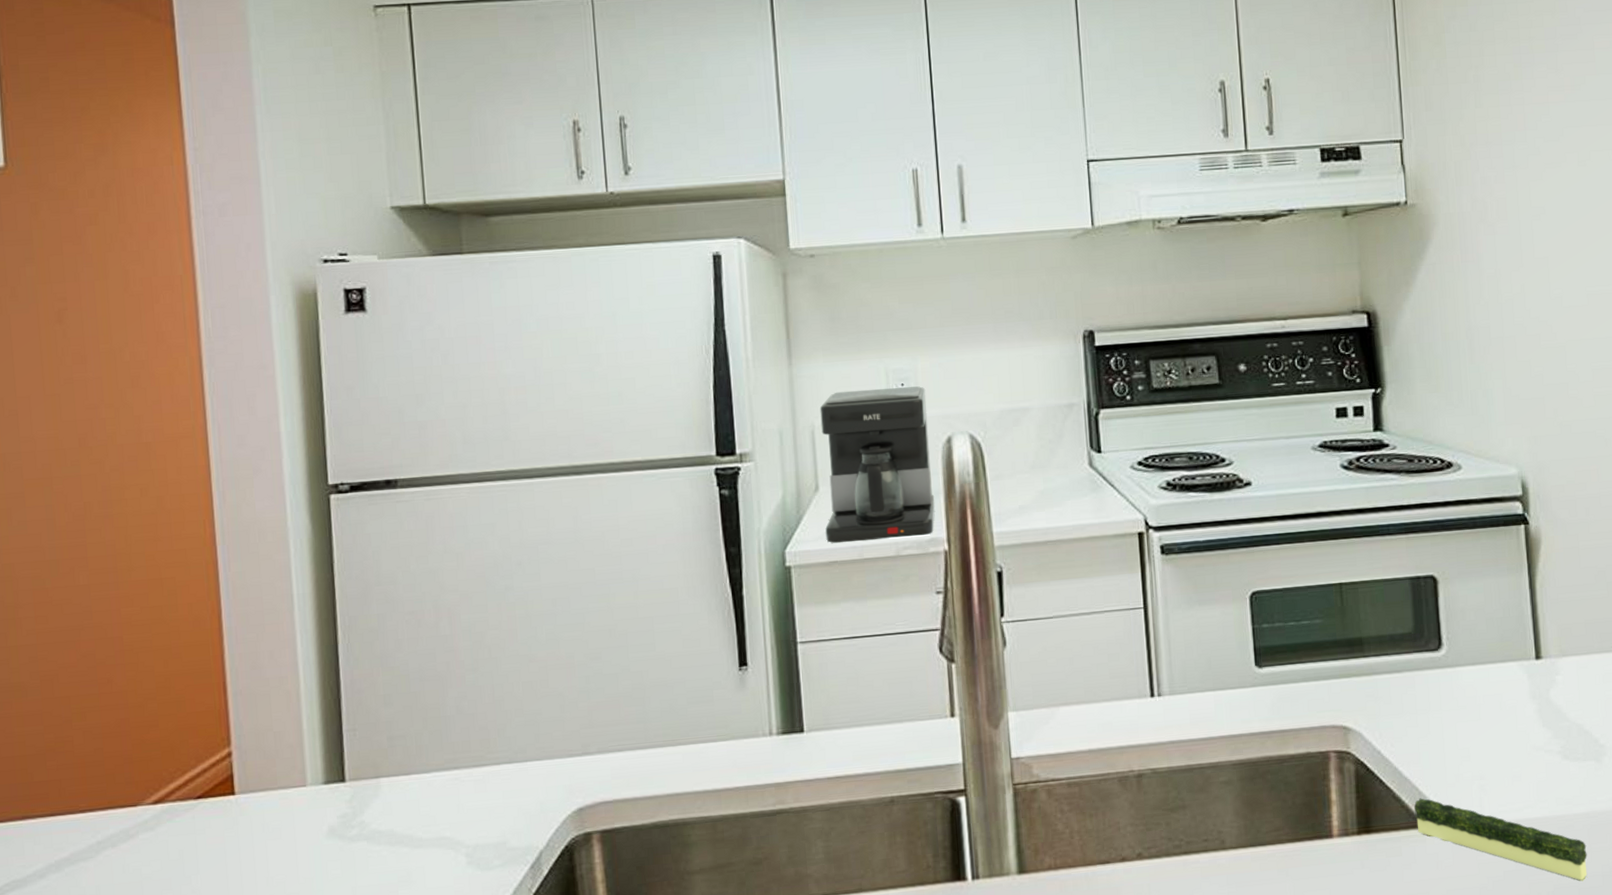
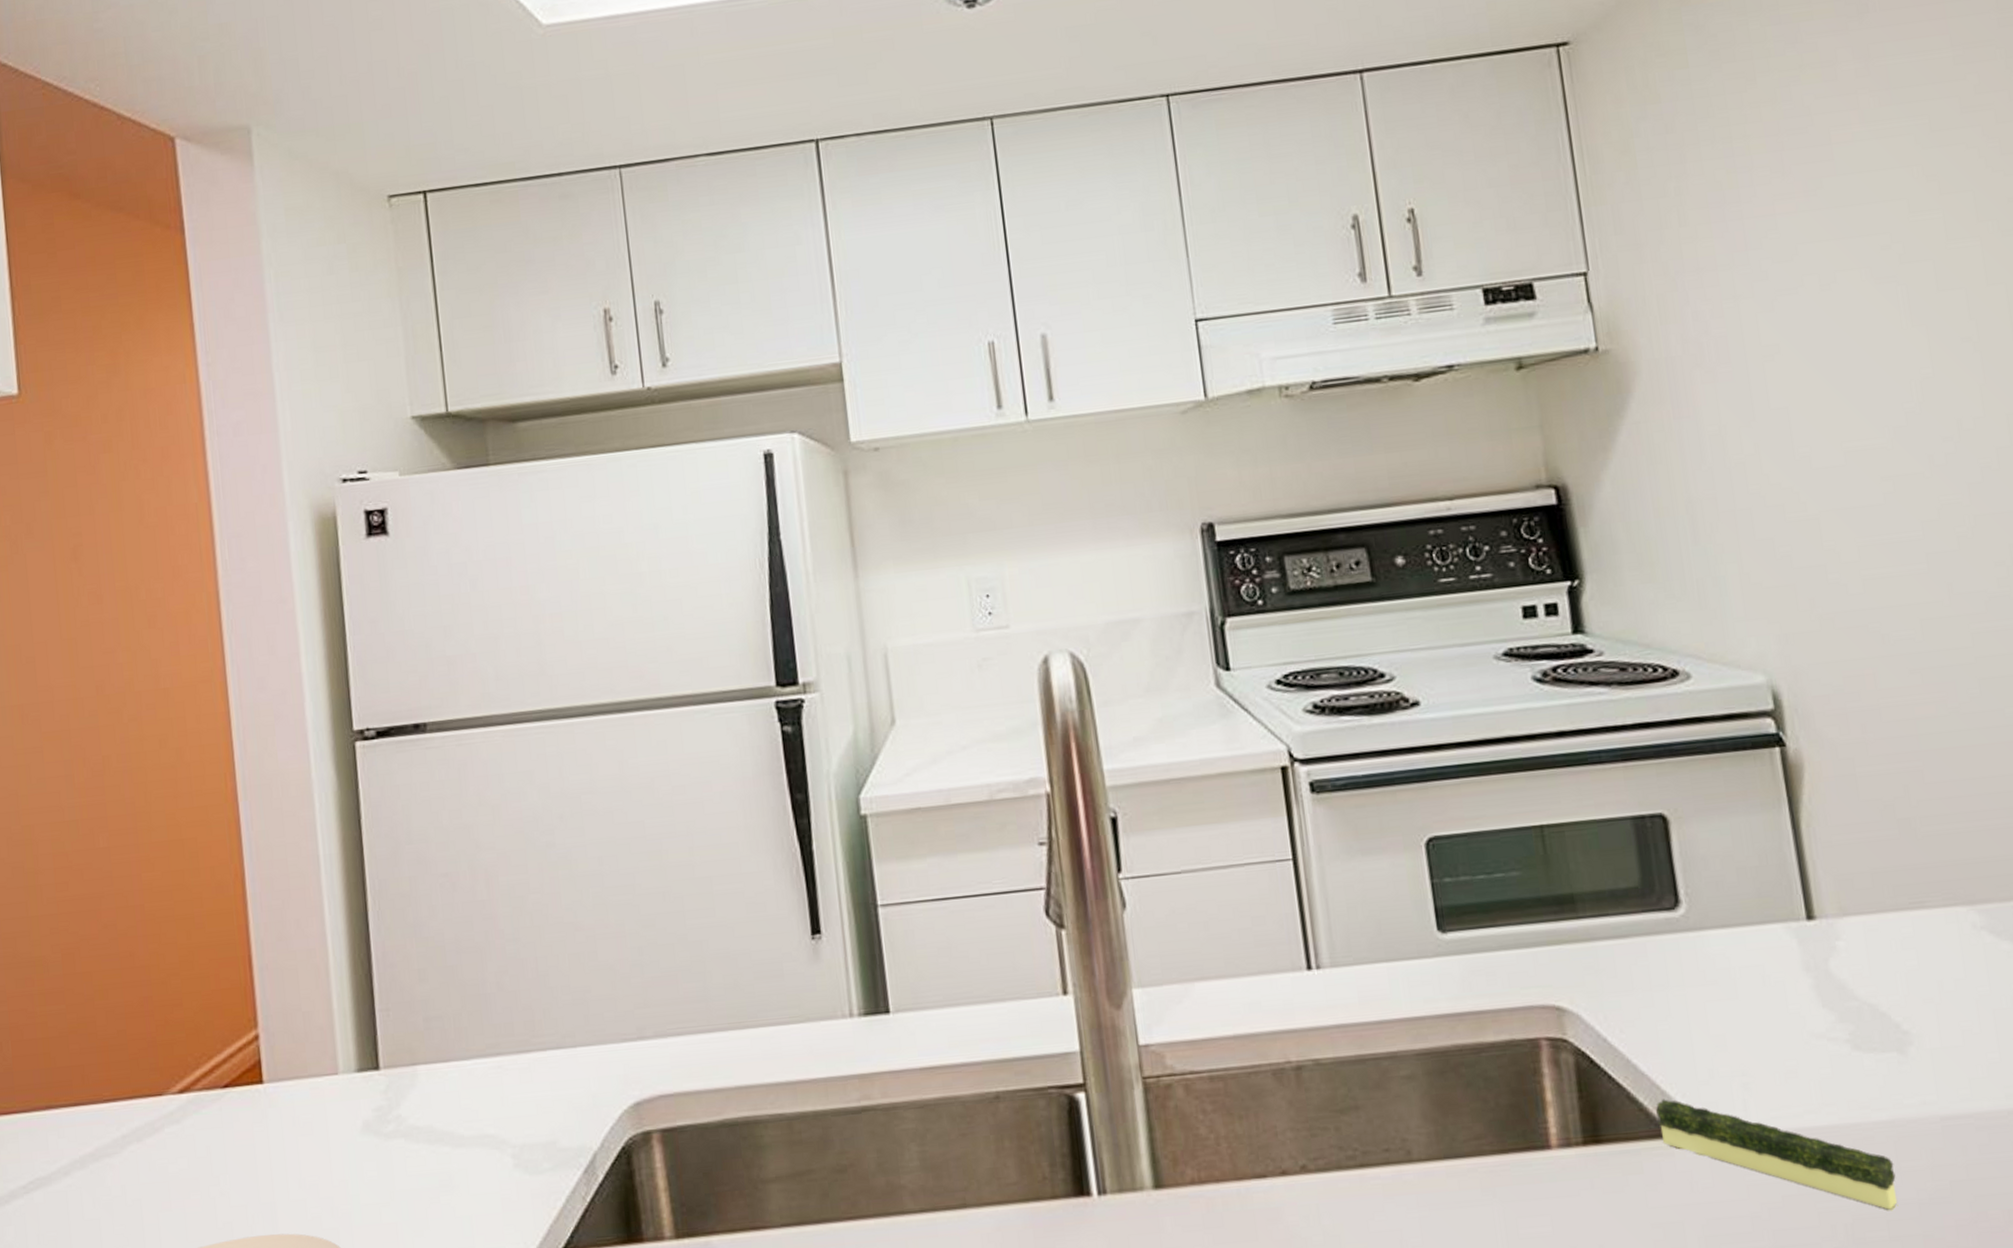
coffee maker: present [820,386,936,543] -> none [892,597,1033,787]

